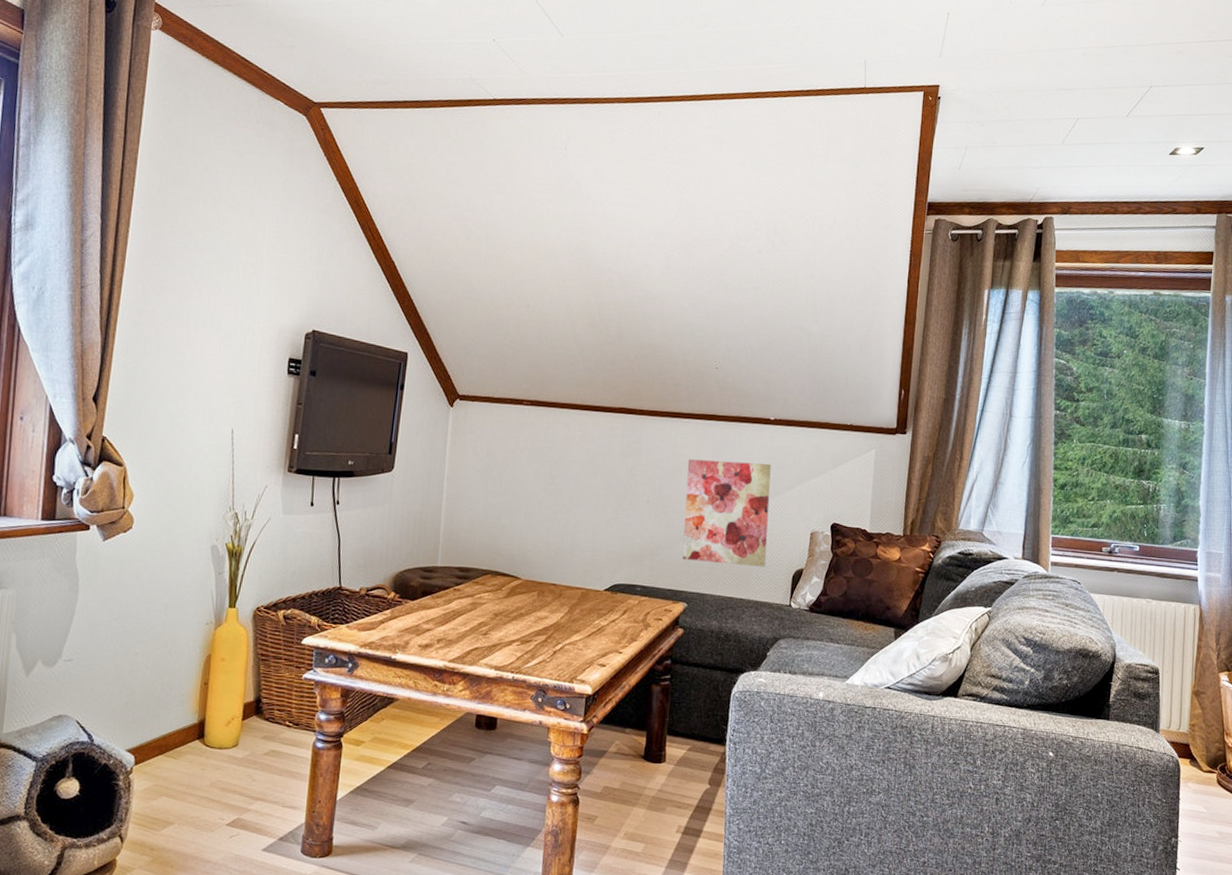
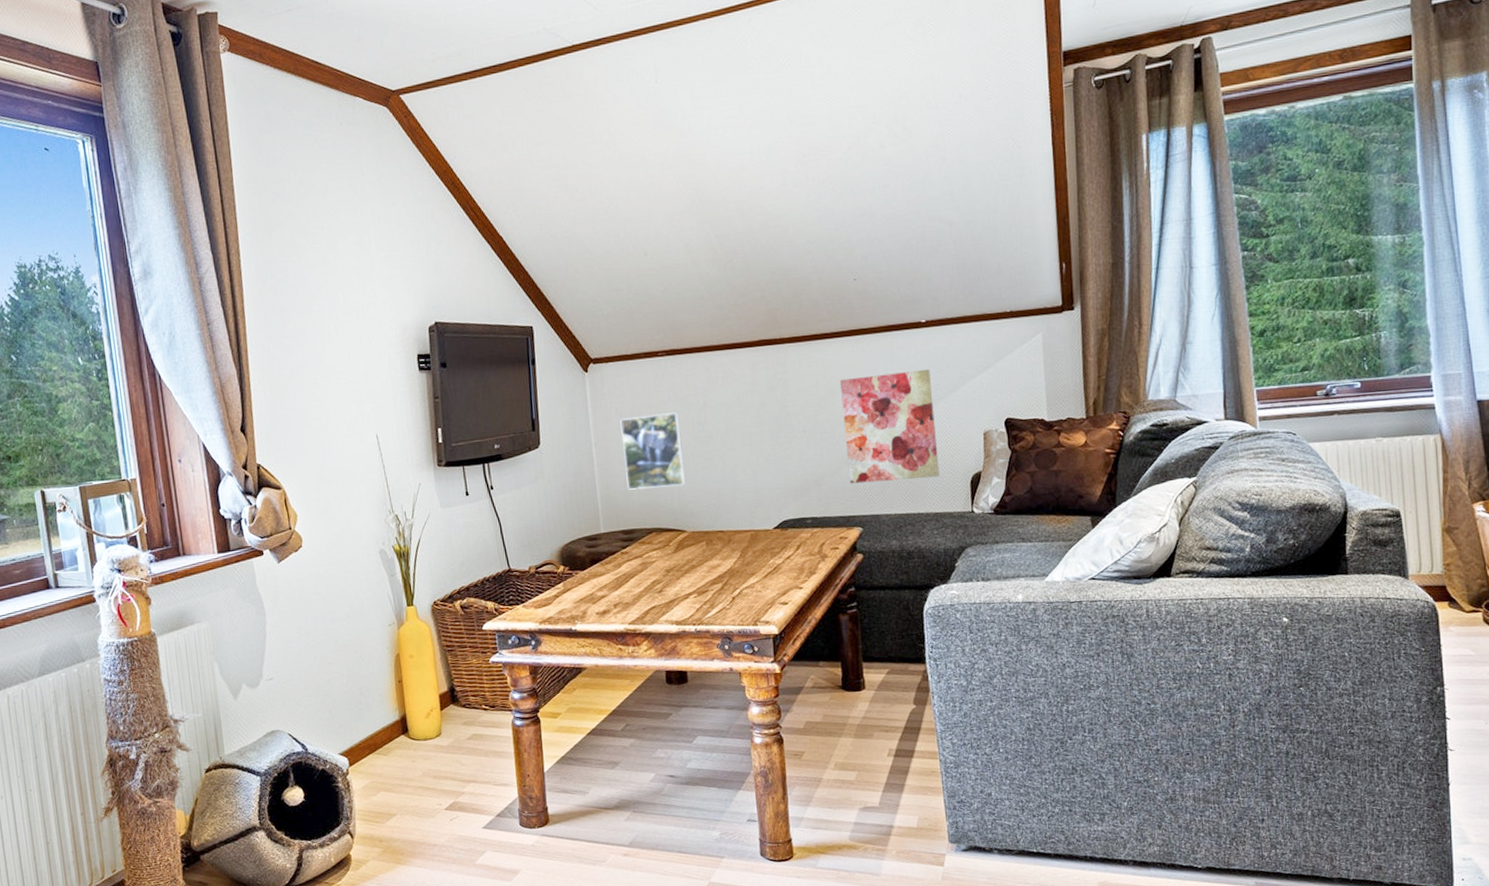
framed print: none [471,458,533,533] -> present [620,412,686,490]

